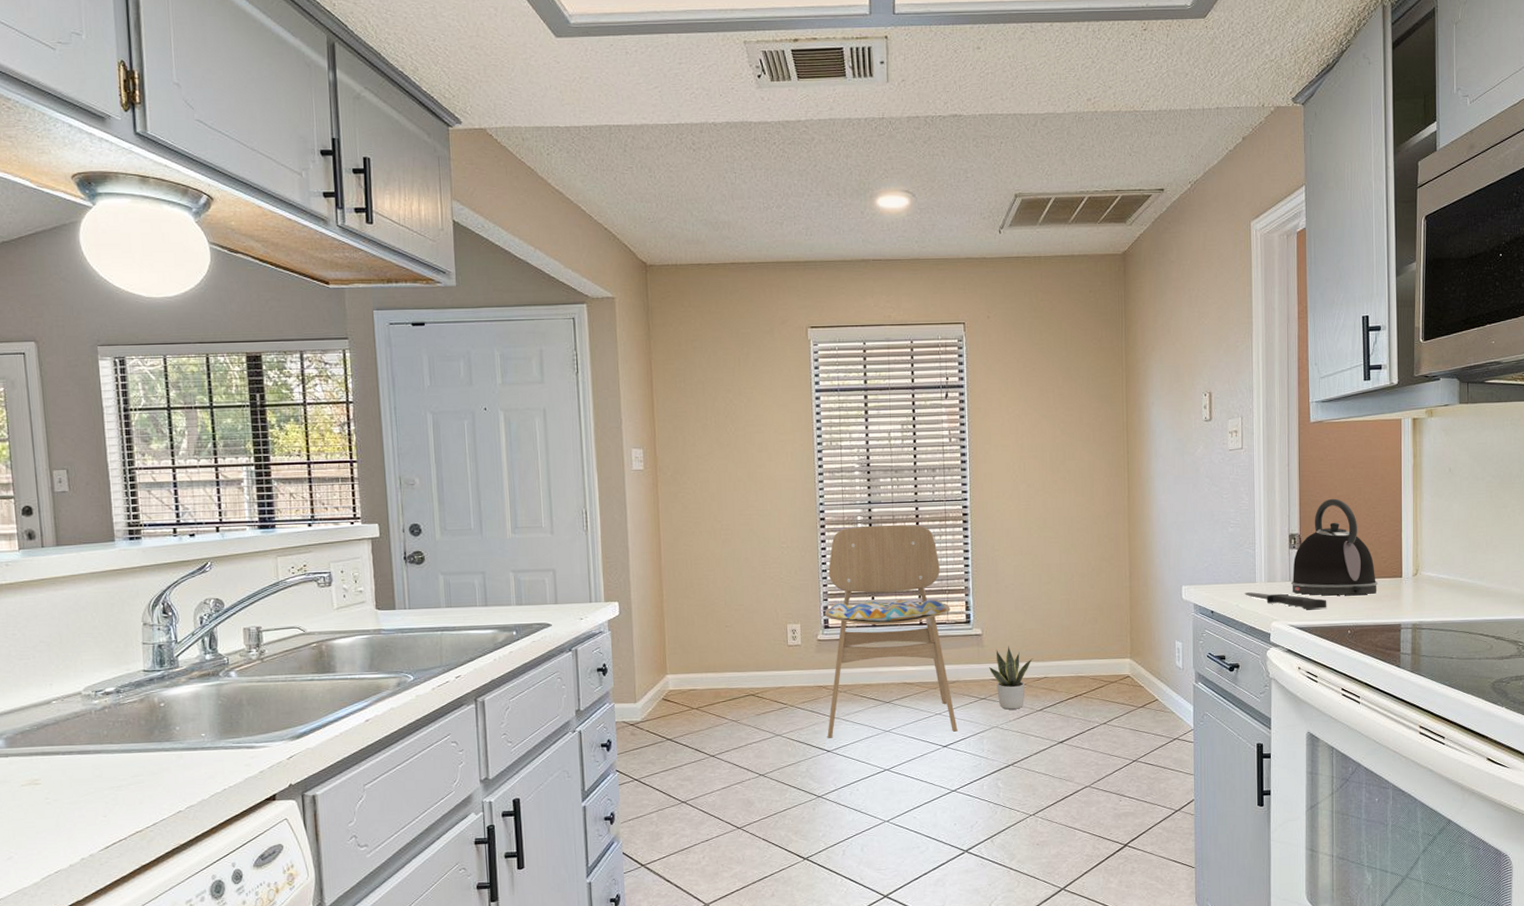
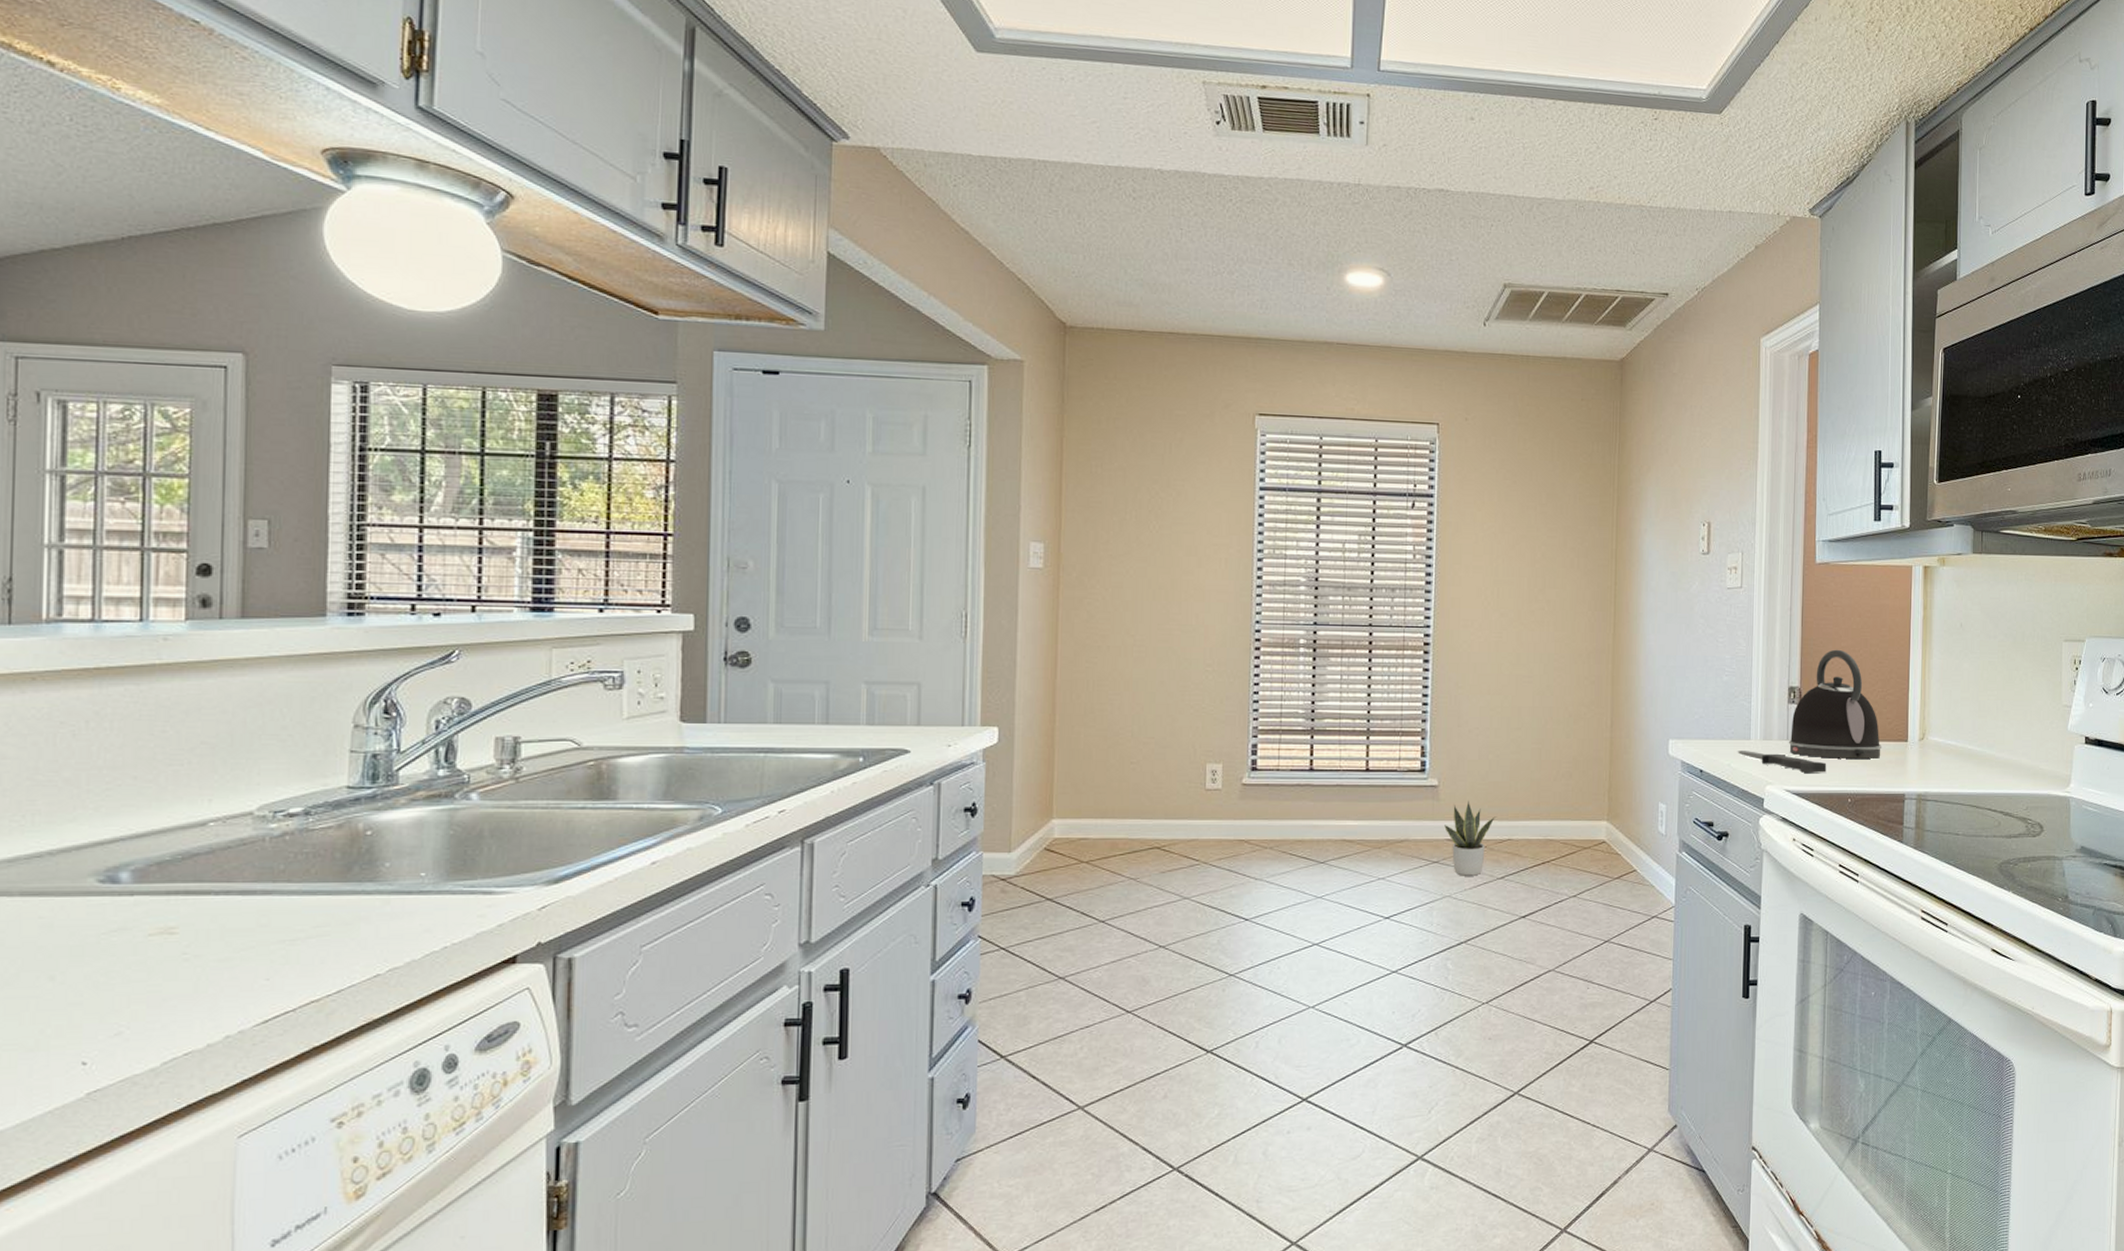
dining chair: present [824,525,958,738] -> none [1246,651,1404,904]

